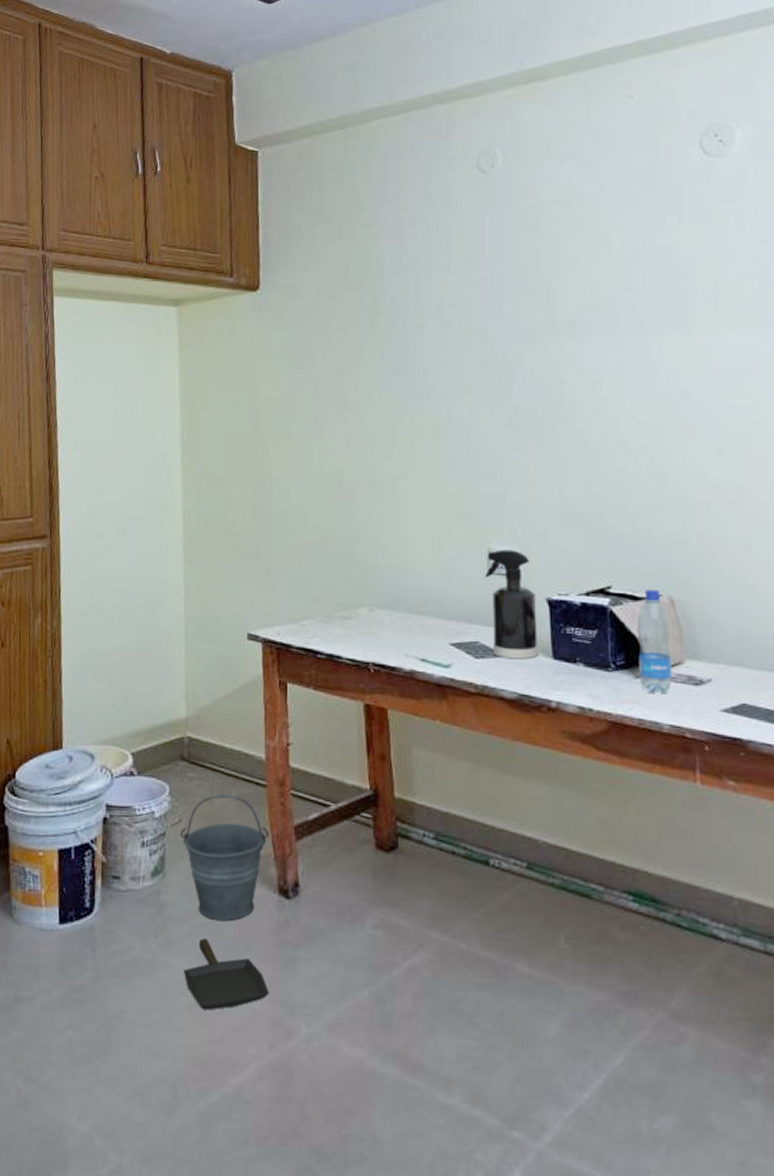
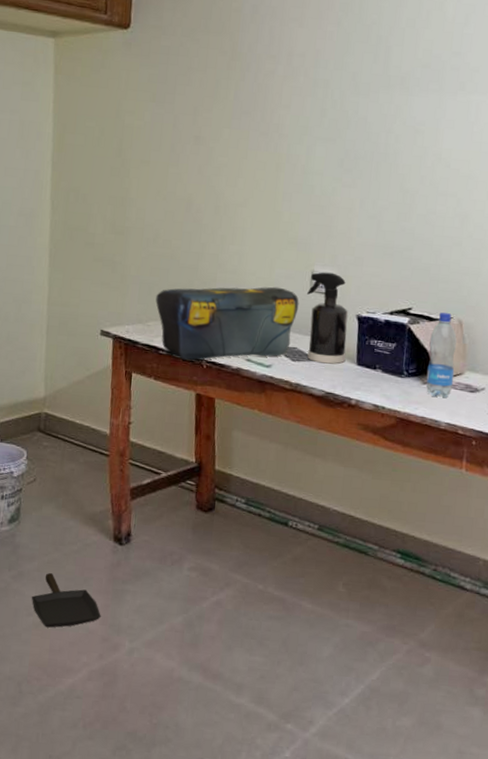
bucket: present [180,795,269,922] -> none [34,461,109,561]
toolbox: none [309,570,477,665] -> present [155,286,299,361]

